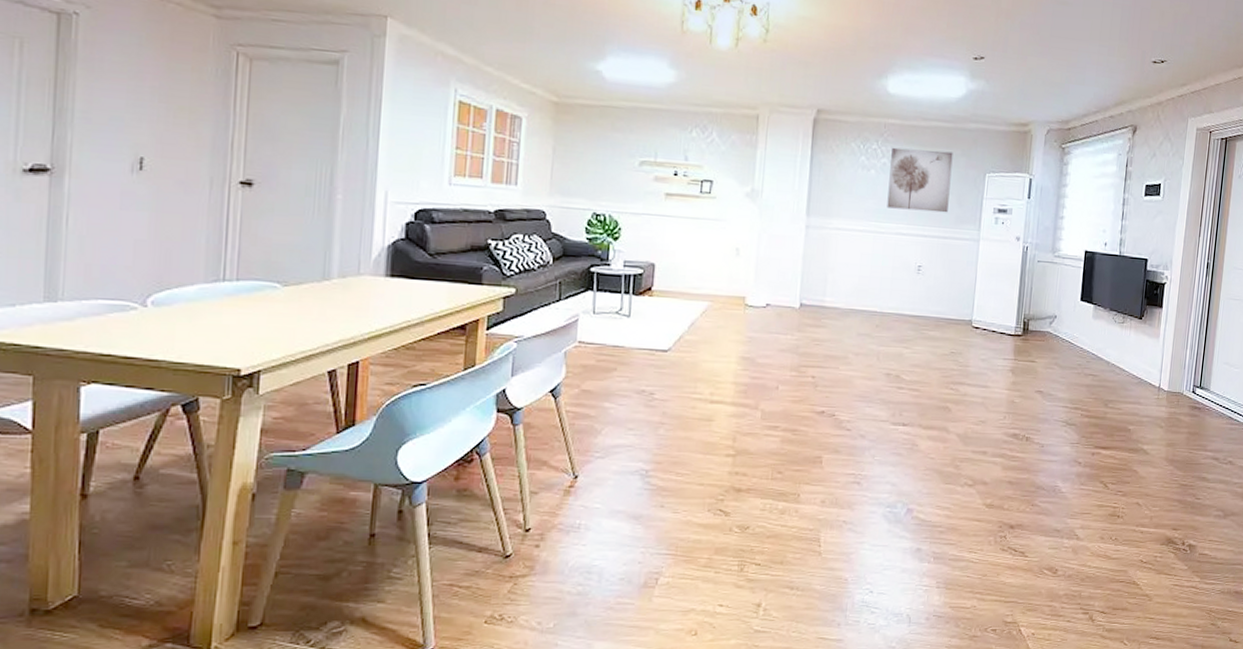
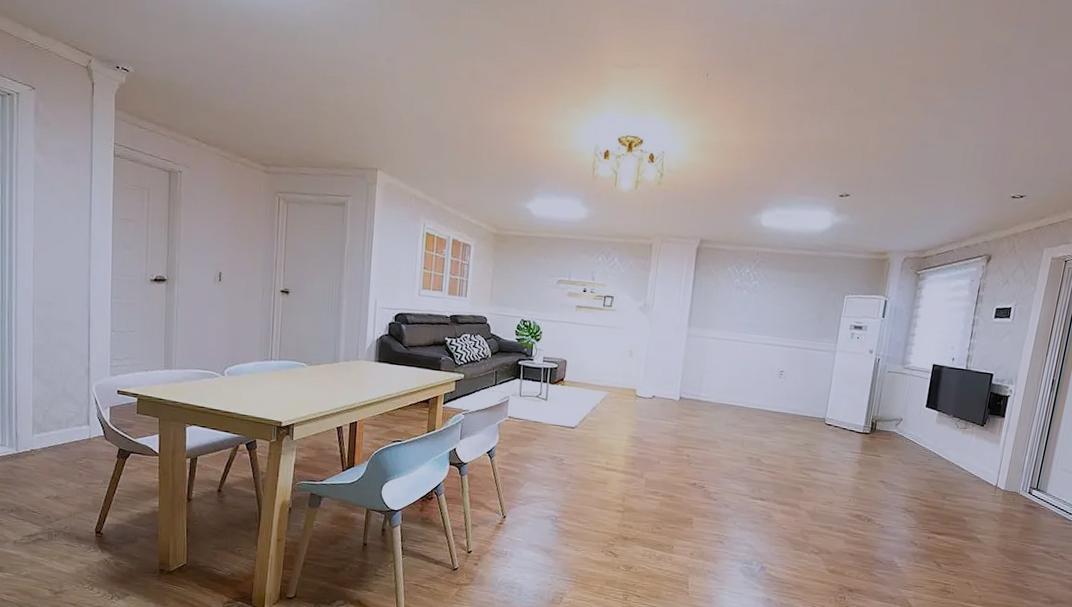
wall art: present [887,147,953,213] -> none [756,271,817,328]

